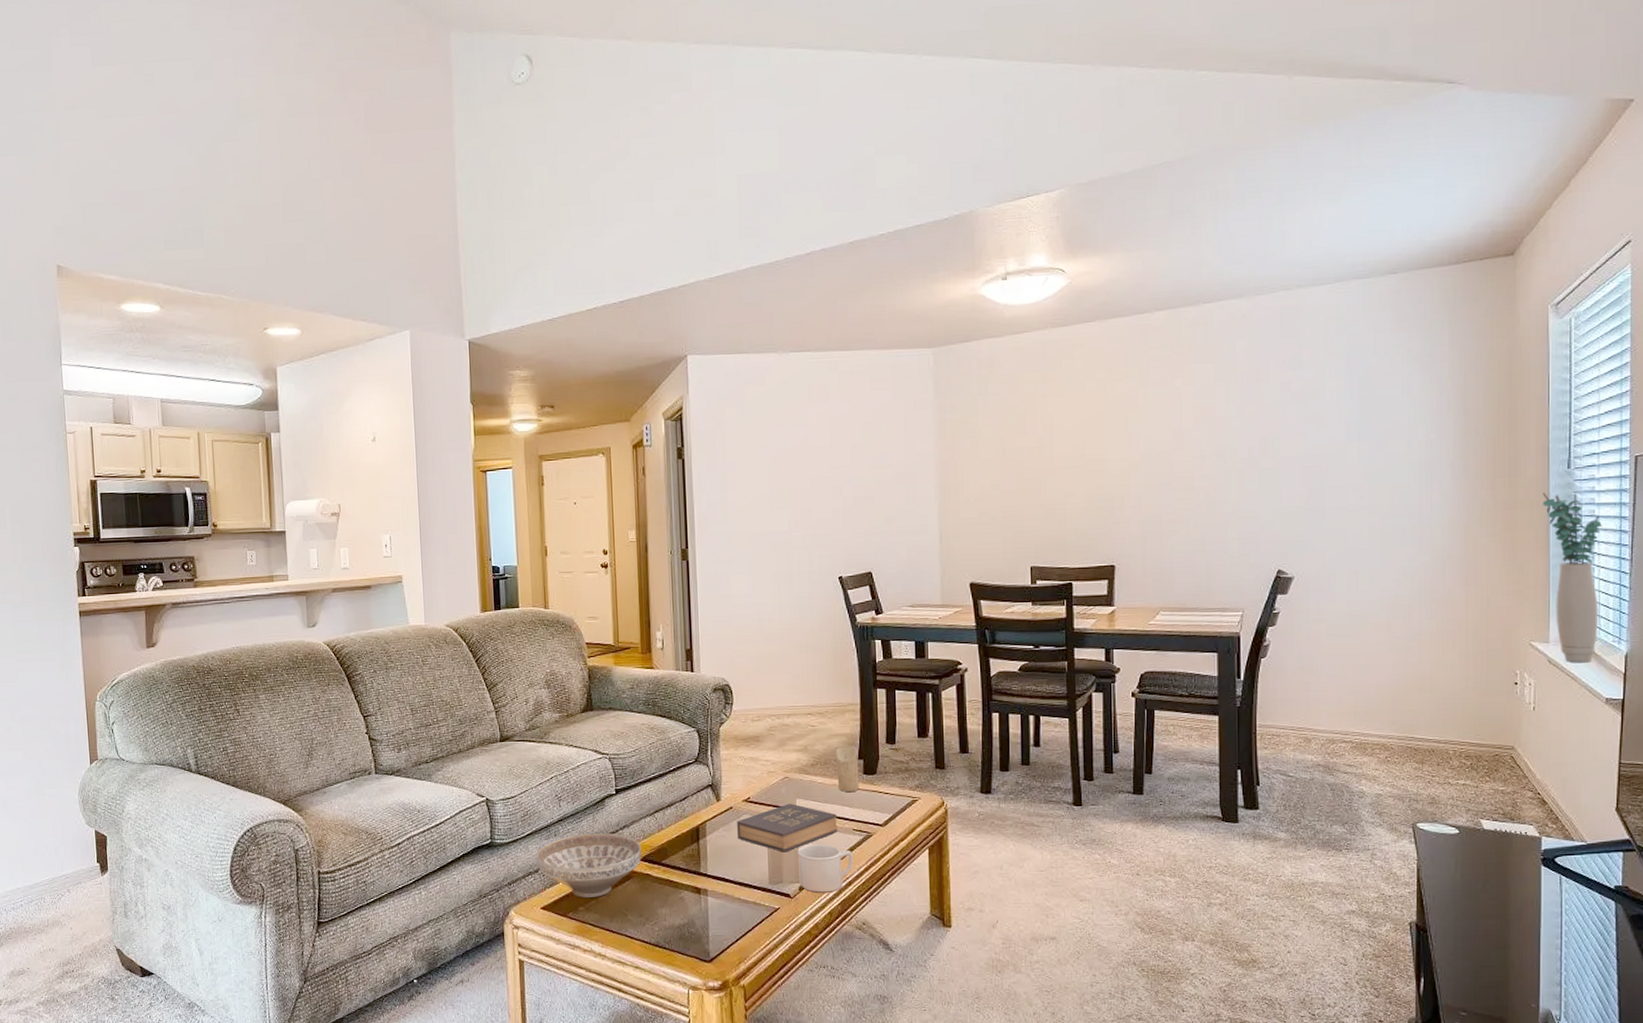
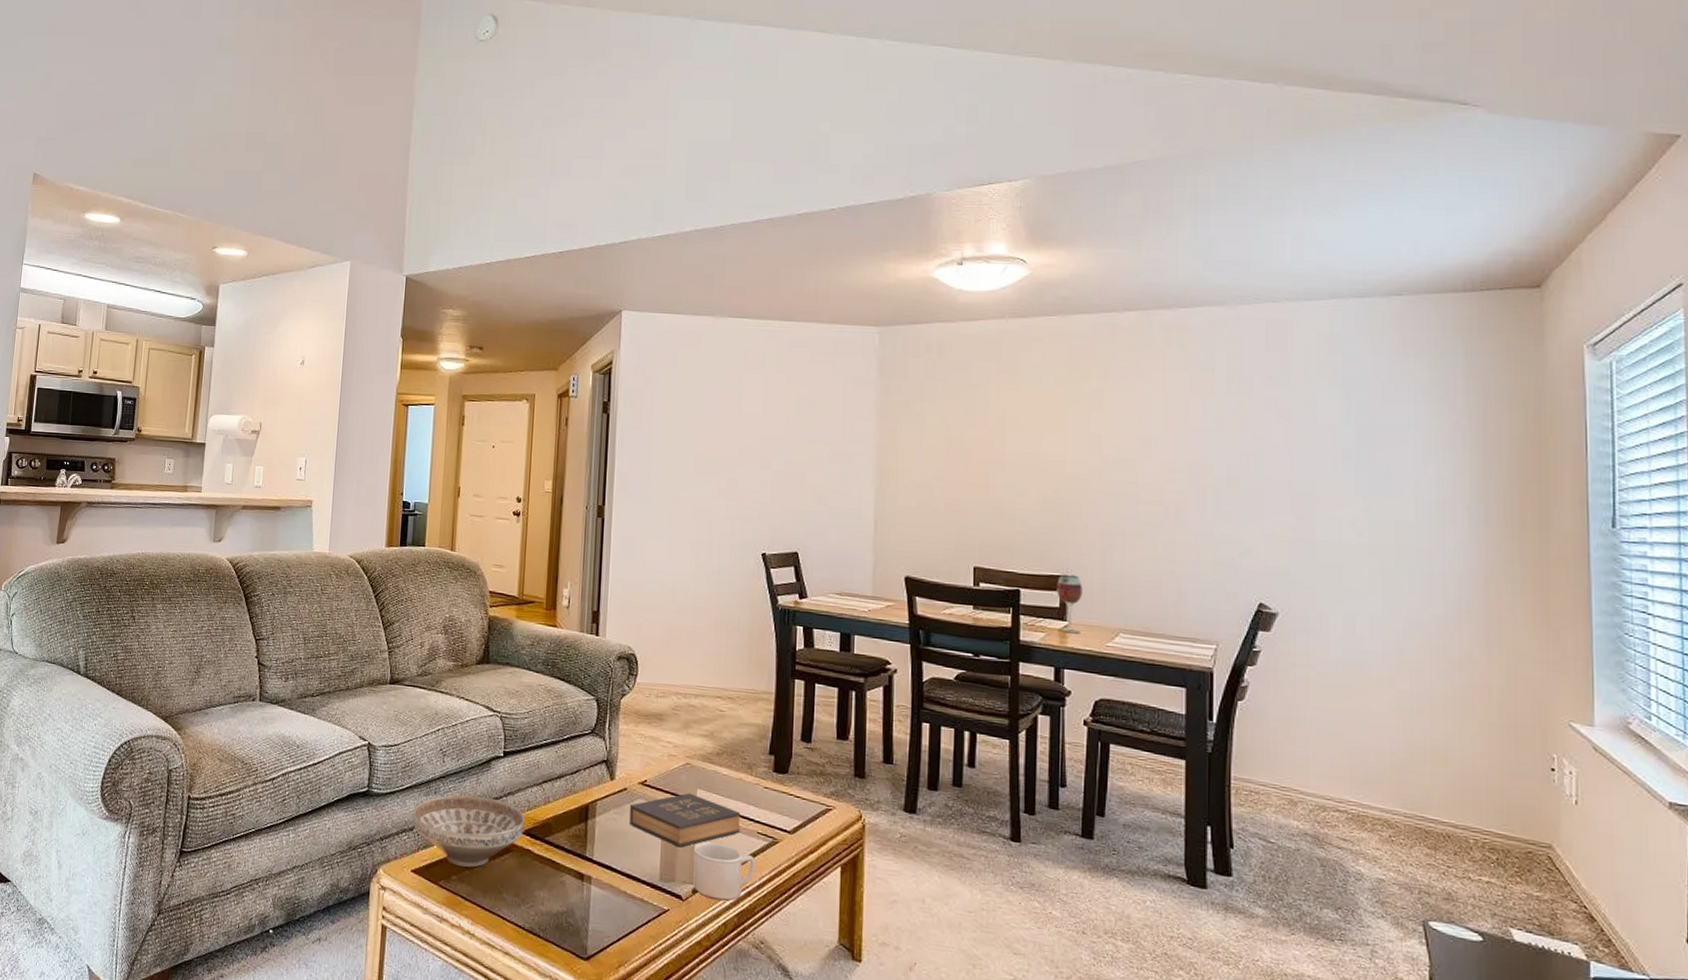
candle: present [834,746,859,793] -> none [742,738,769,791]
wineglass: none [1104,563,1127,616] -> present [1056,574,1083,633]
vase: present [1542,493,1602,663] -> none [1581,552,1658,757]

